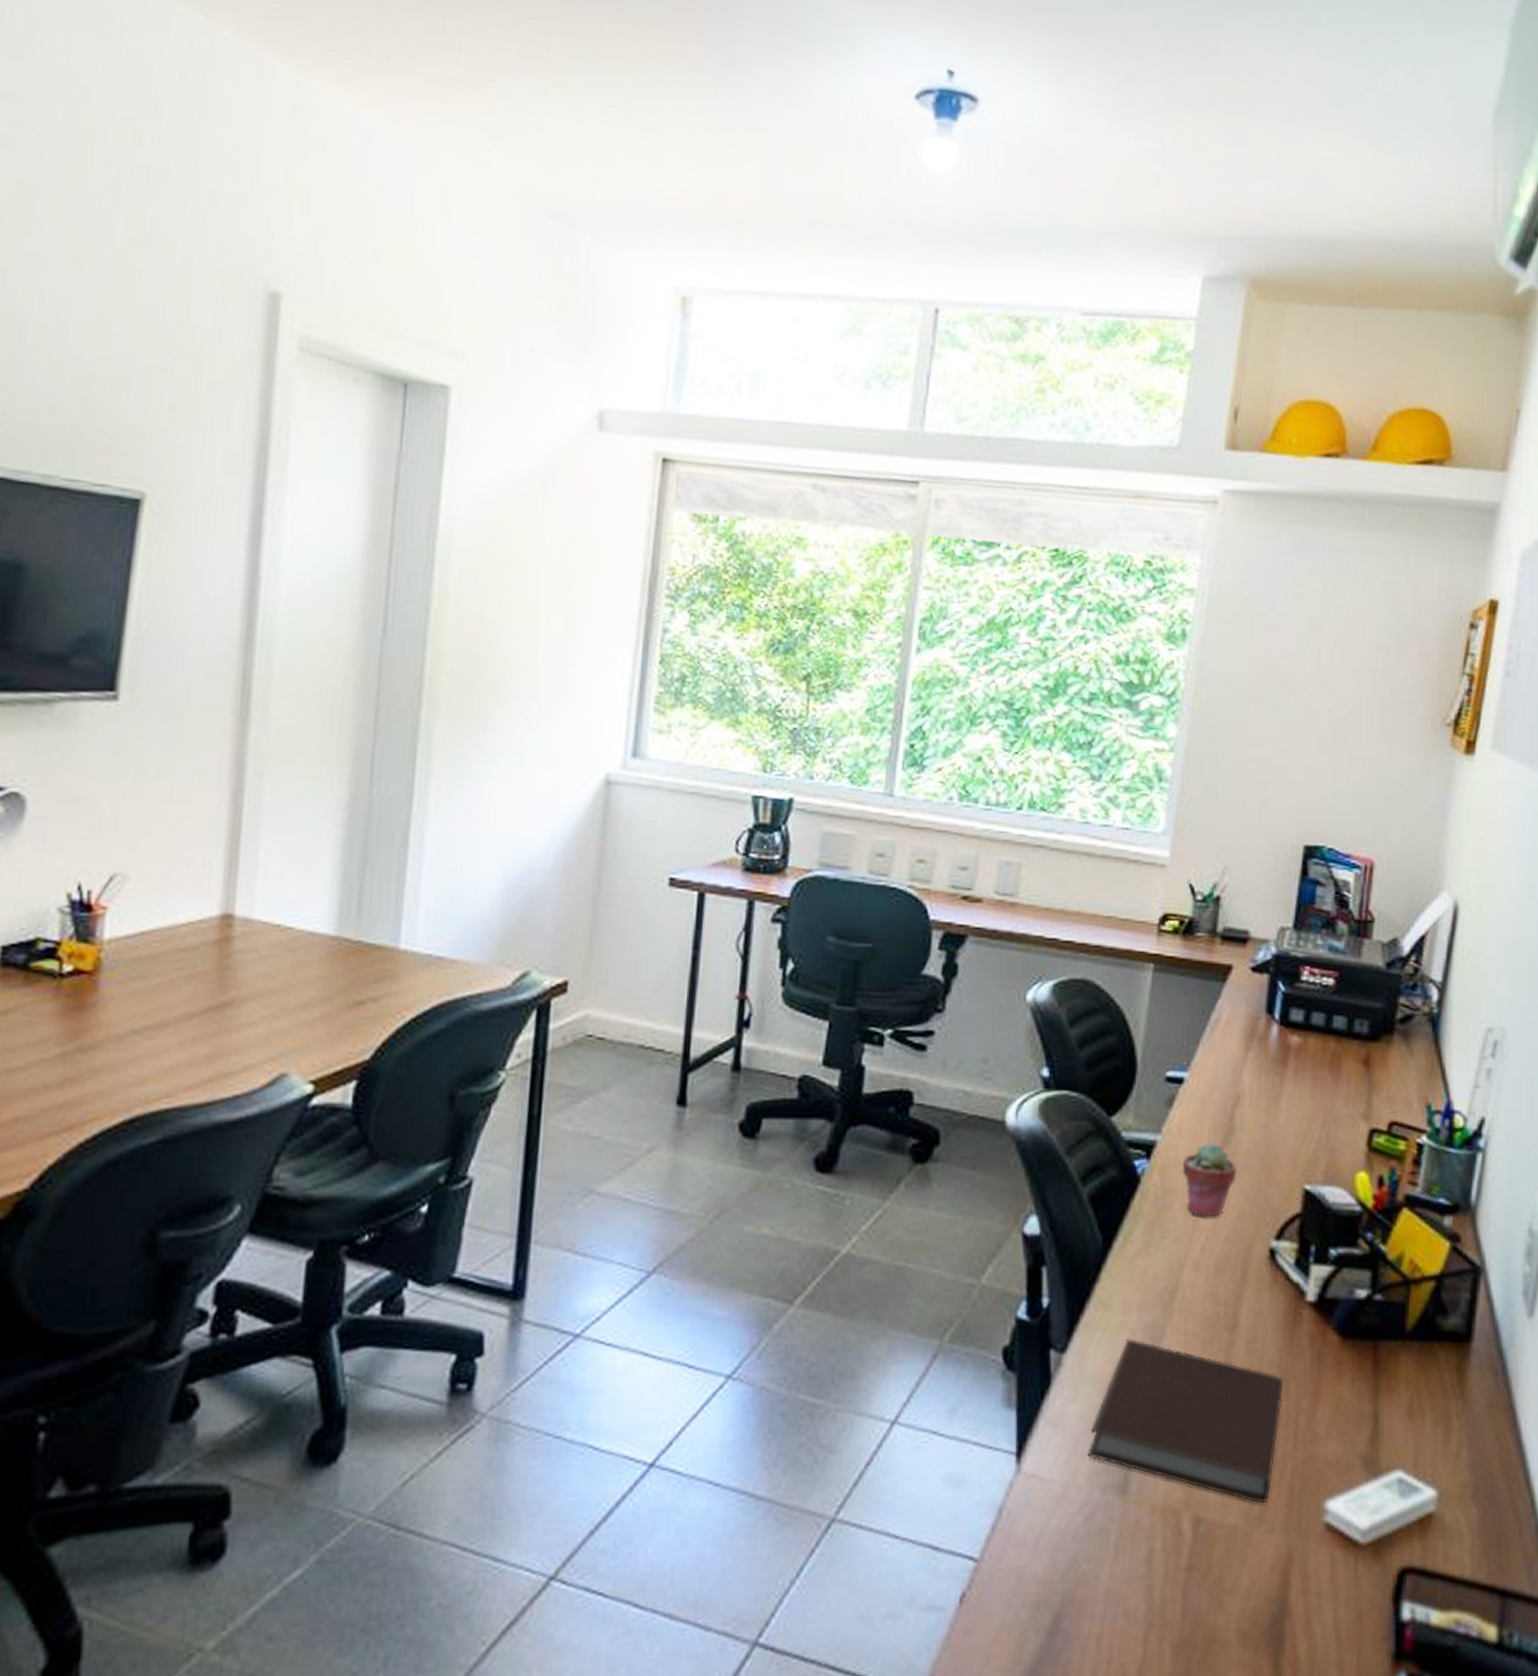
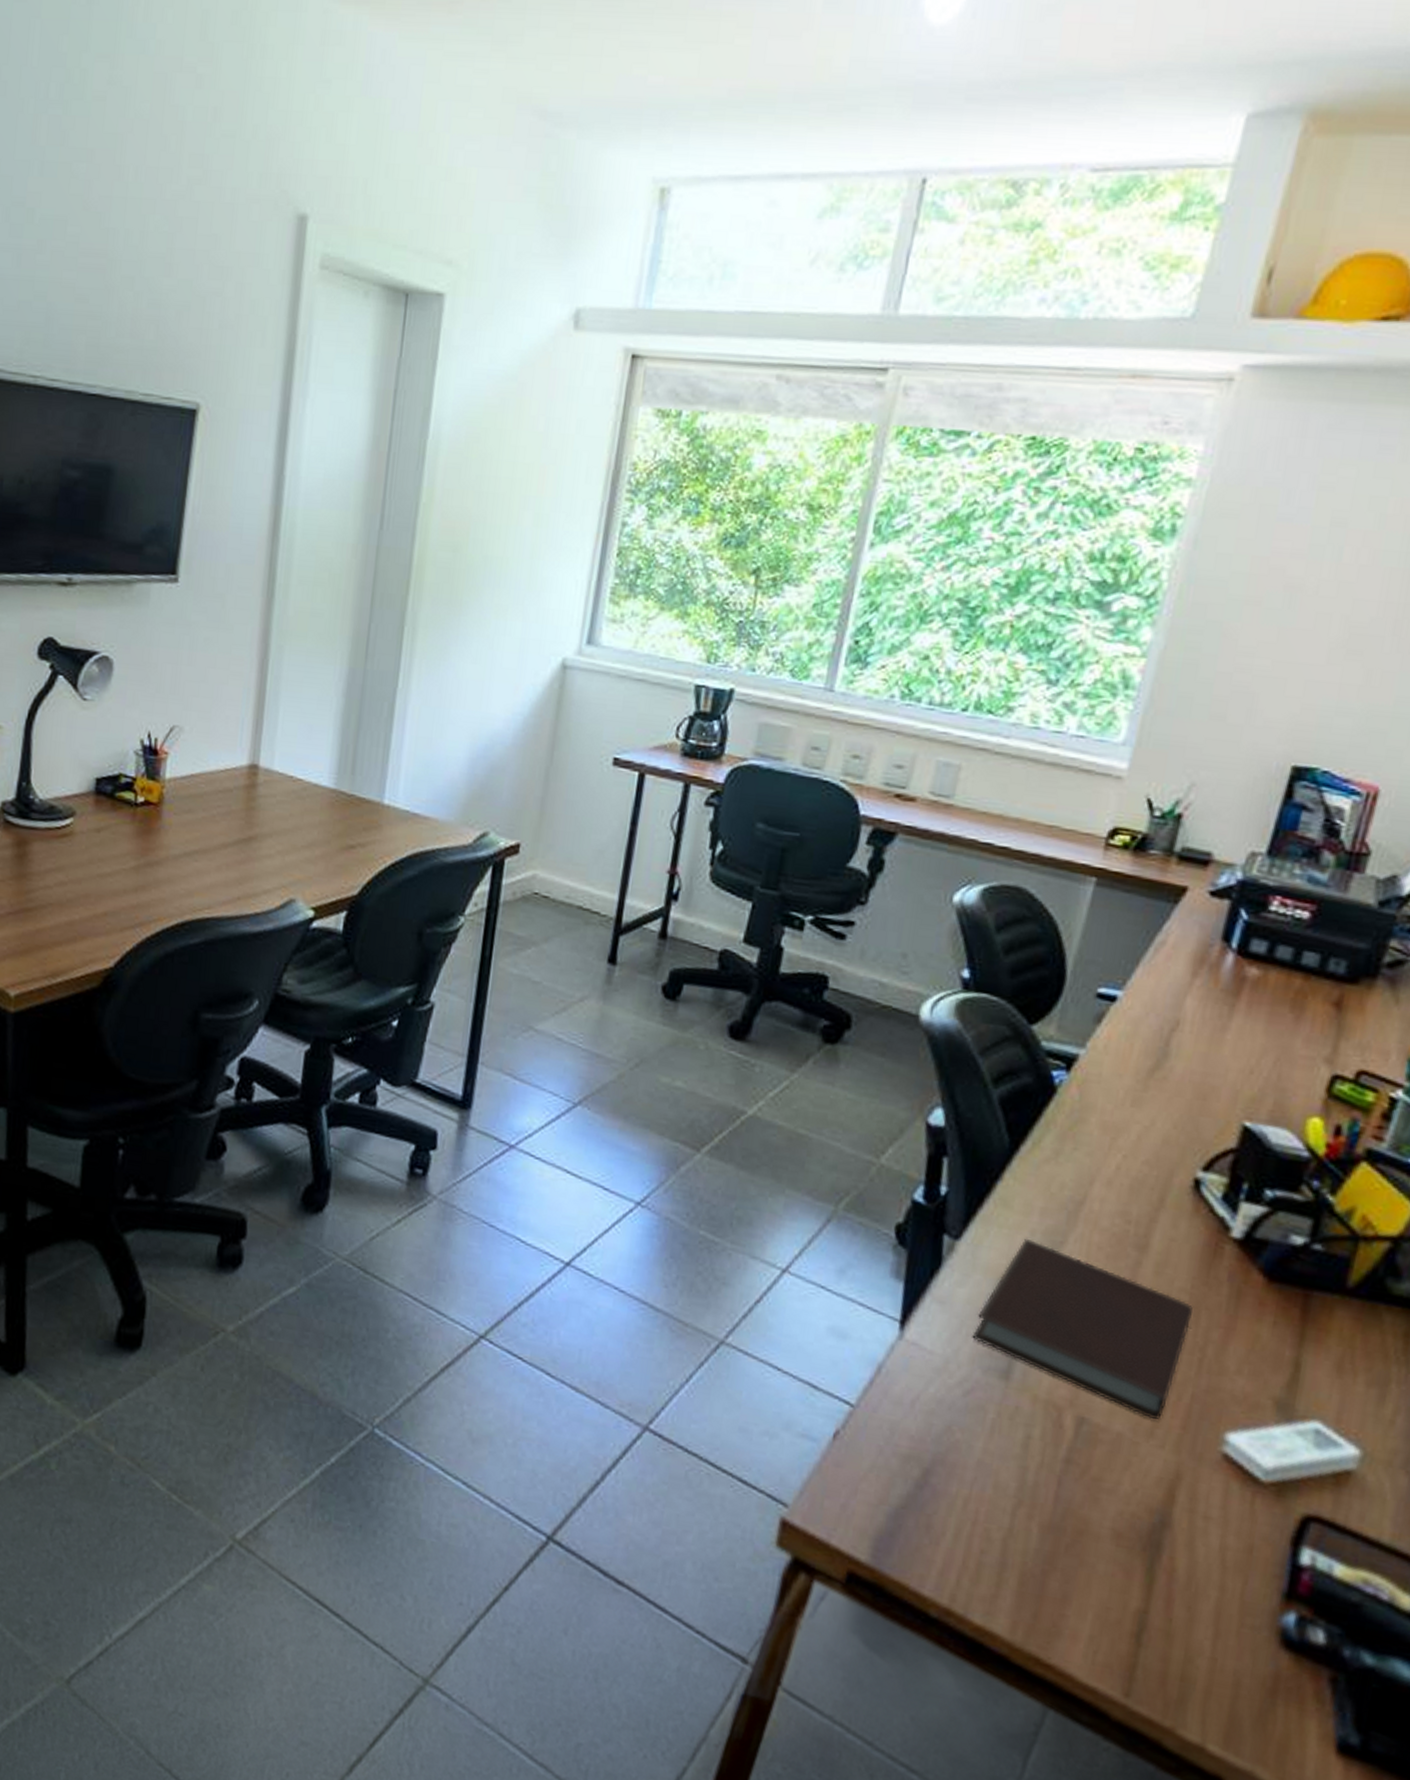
potted succulent: present [1182,1142,1237,1217] -> none [1103,1064,1167,1138]

